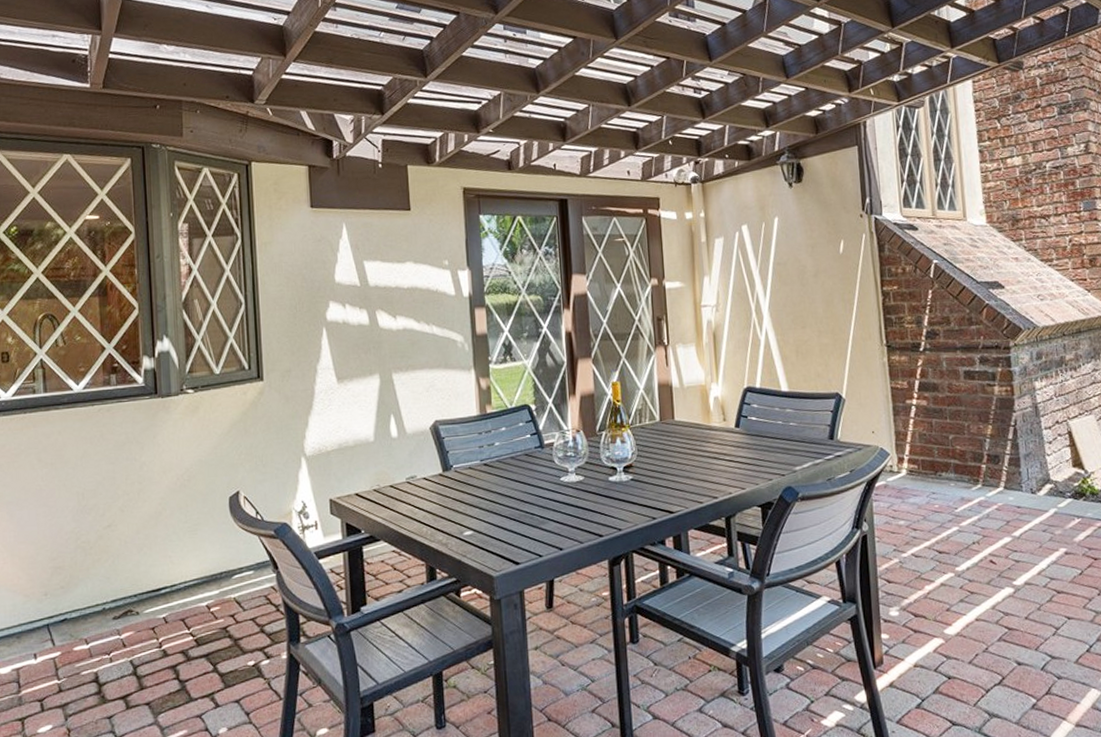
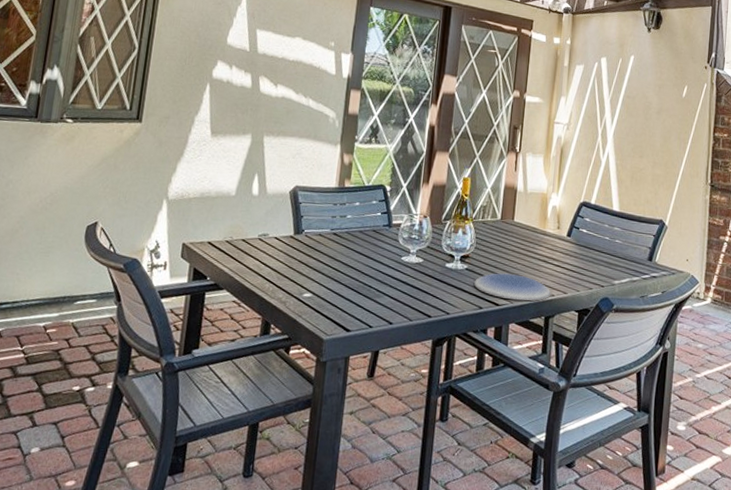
plate: none [643,477,728,505] -> present [474,273,551,301]

